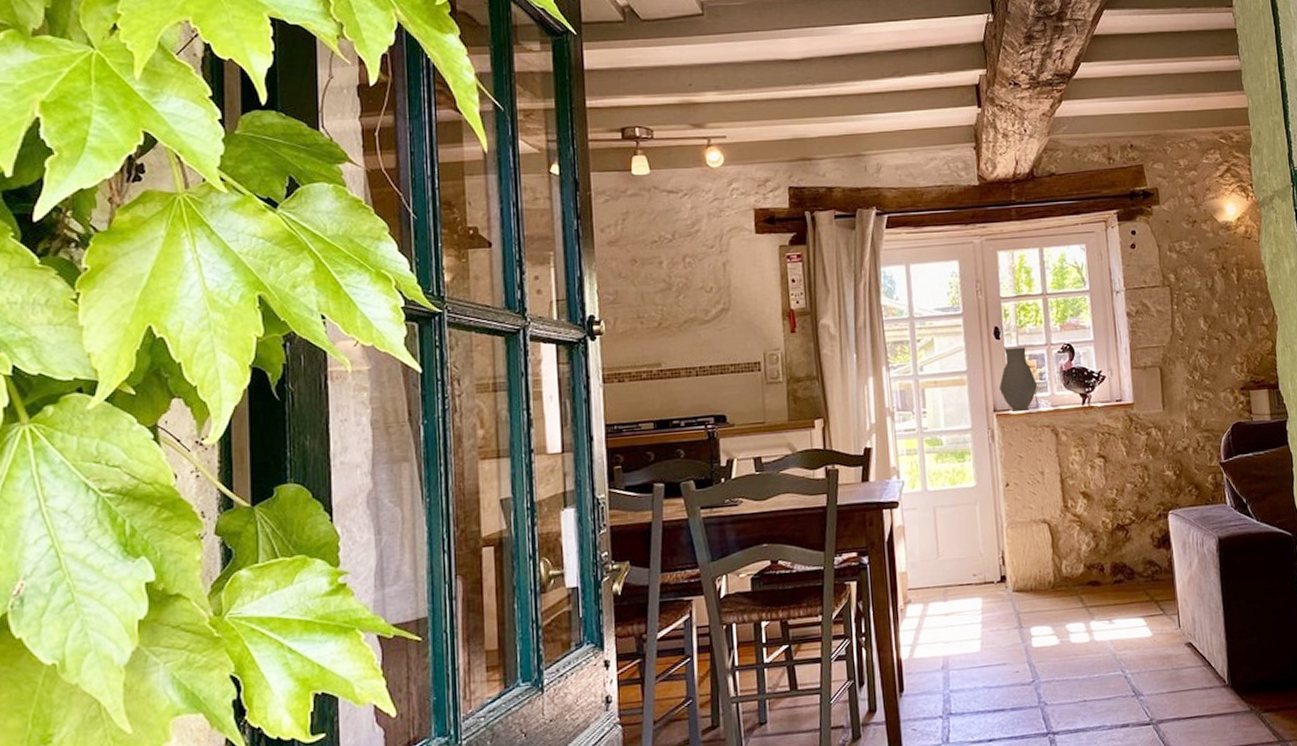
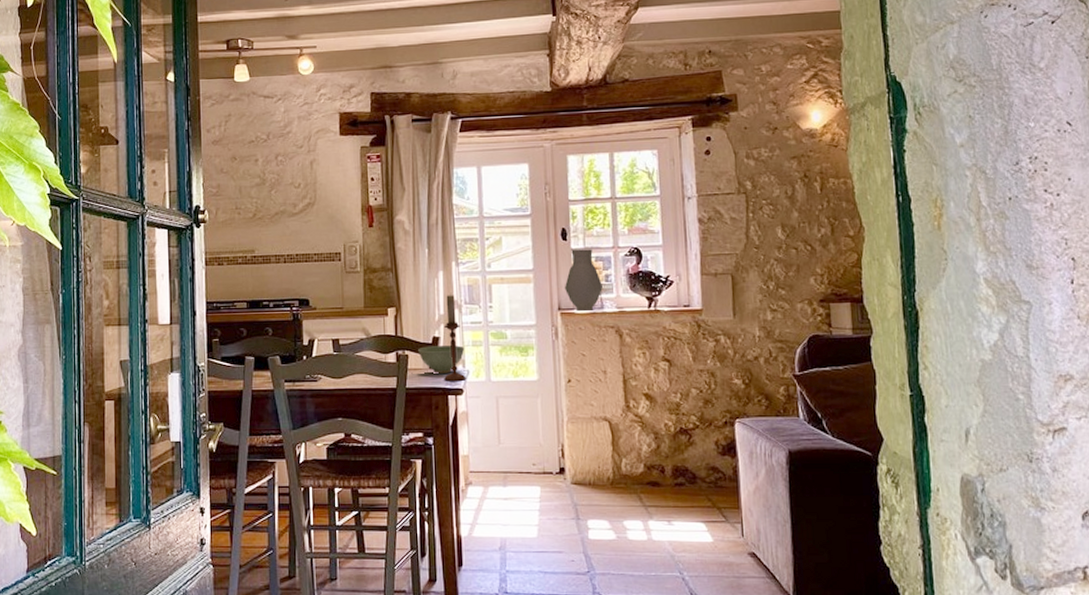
bowl: none [849,455,899,487] -> present [418,345,465,373]
candlestick: none [875,399,902,495] -> present [443,292,466,381]

